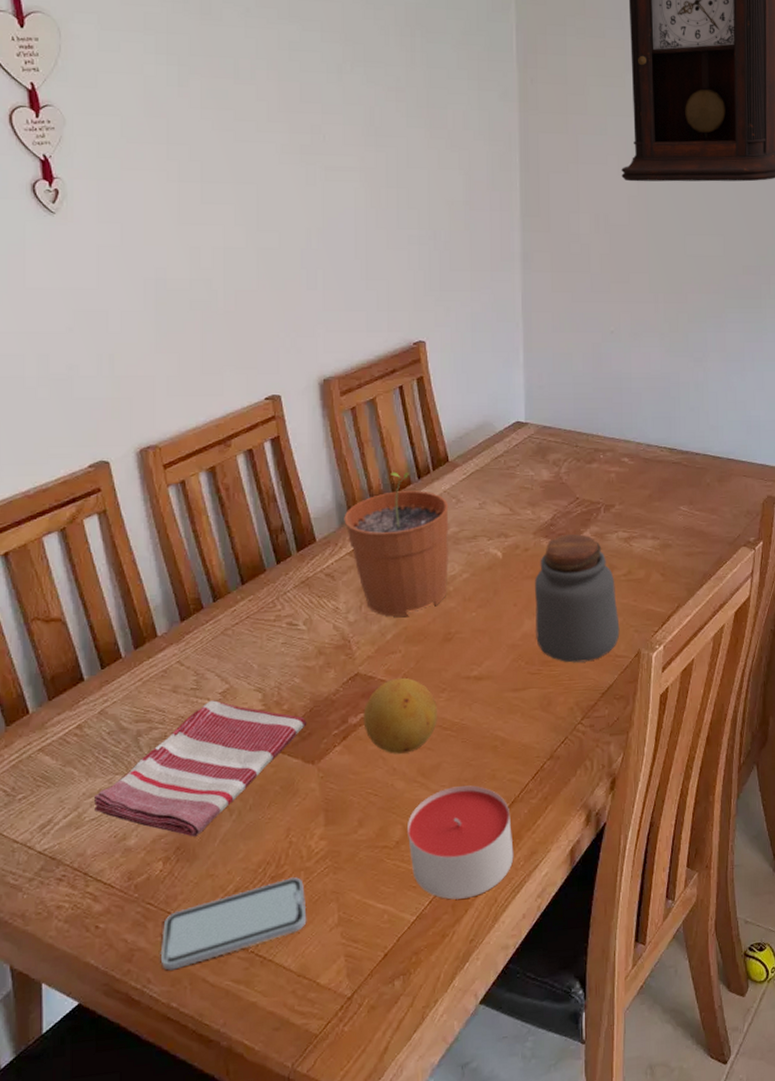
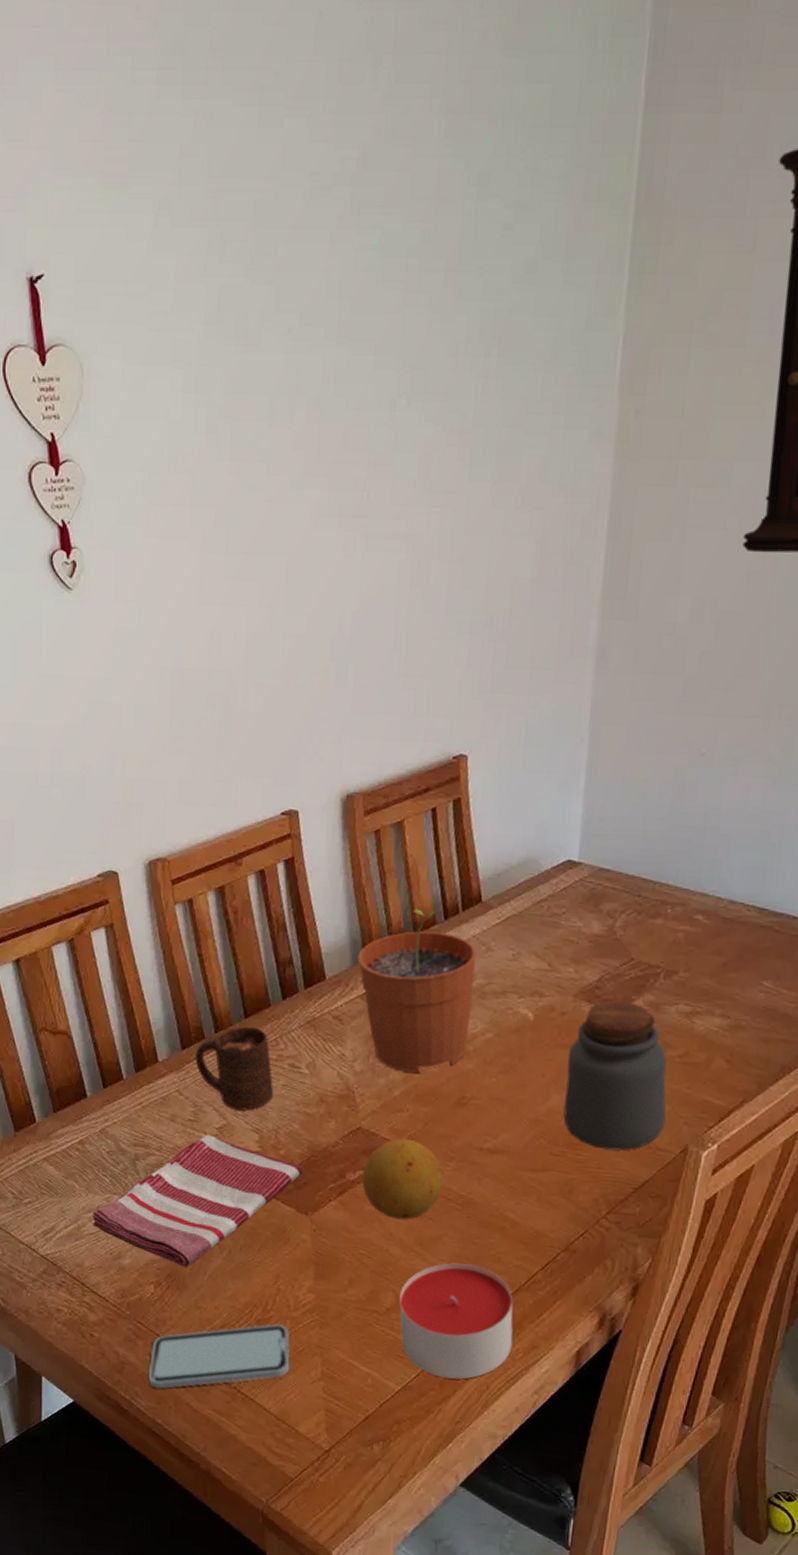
cup: none [195,593,274,673] -> present [195,1026,274,1111]

